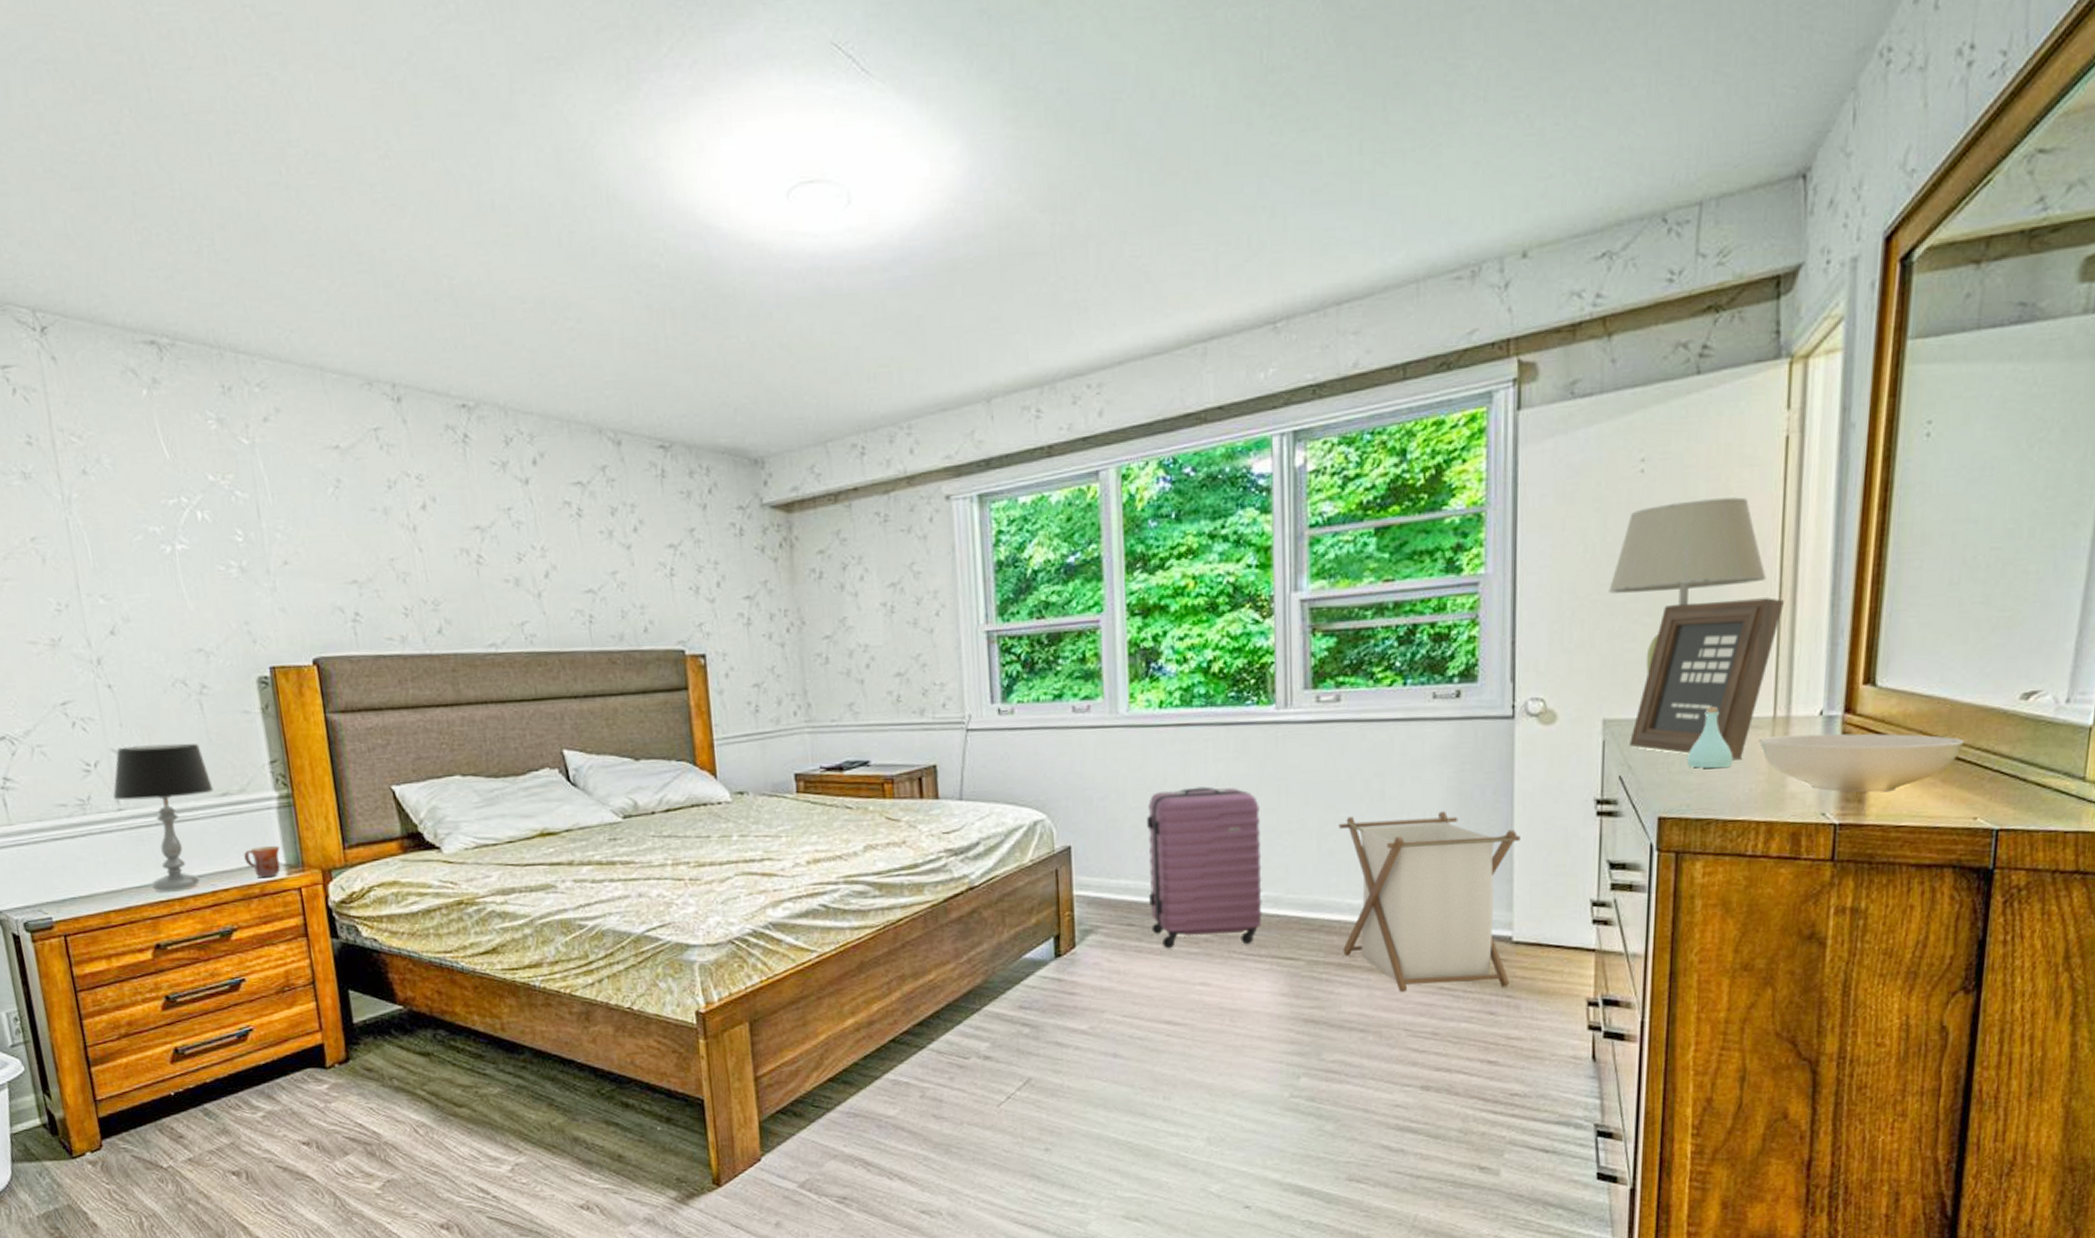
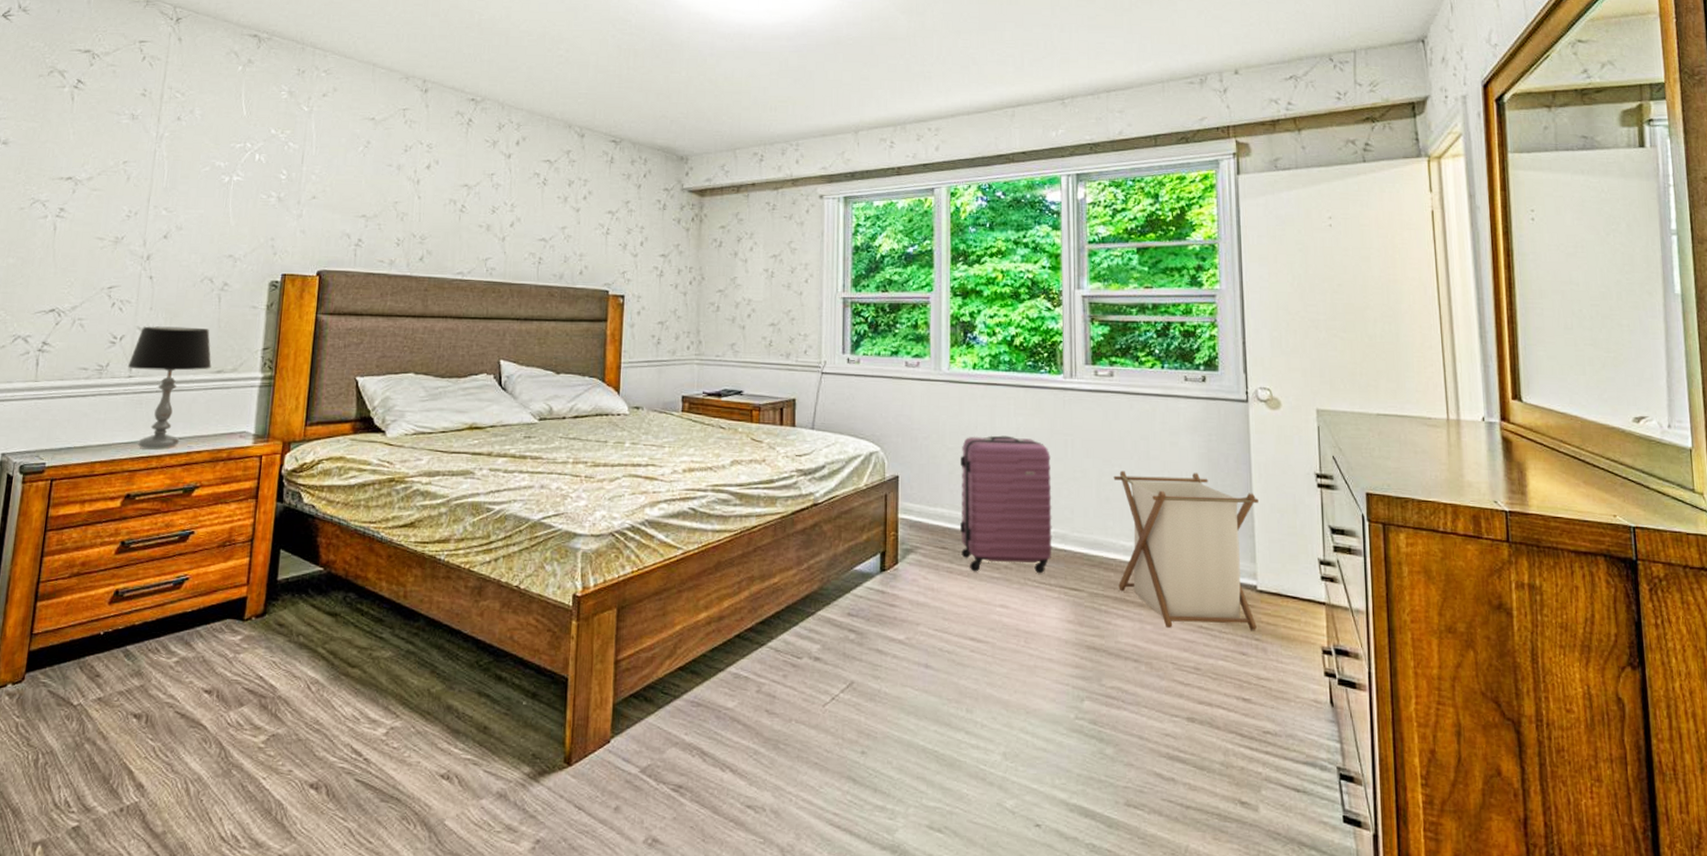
mug: present [244,845,280,878] -> none [221,417,253,445]
table lamp: present [1609,497,1766,674] -> none [1313,250,1429,376]
picture frame: present [1630,597,1785,760] -> none [1338,325,1445,451]
perfume bottle: present [1686,707,1734,769] -> none [1384,407,1420,457]
bowl: present [1759,733,1964,793] -> none [1438,435,1596,488]

